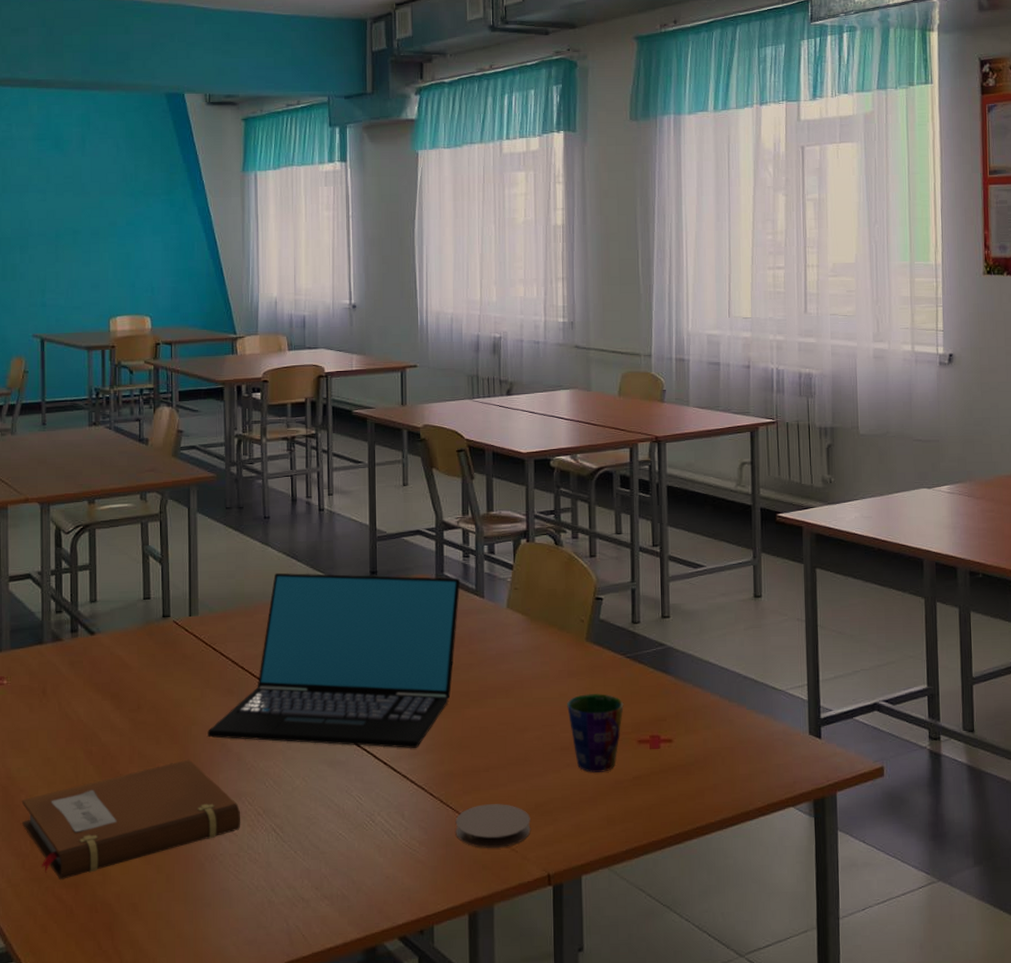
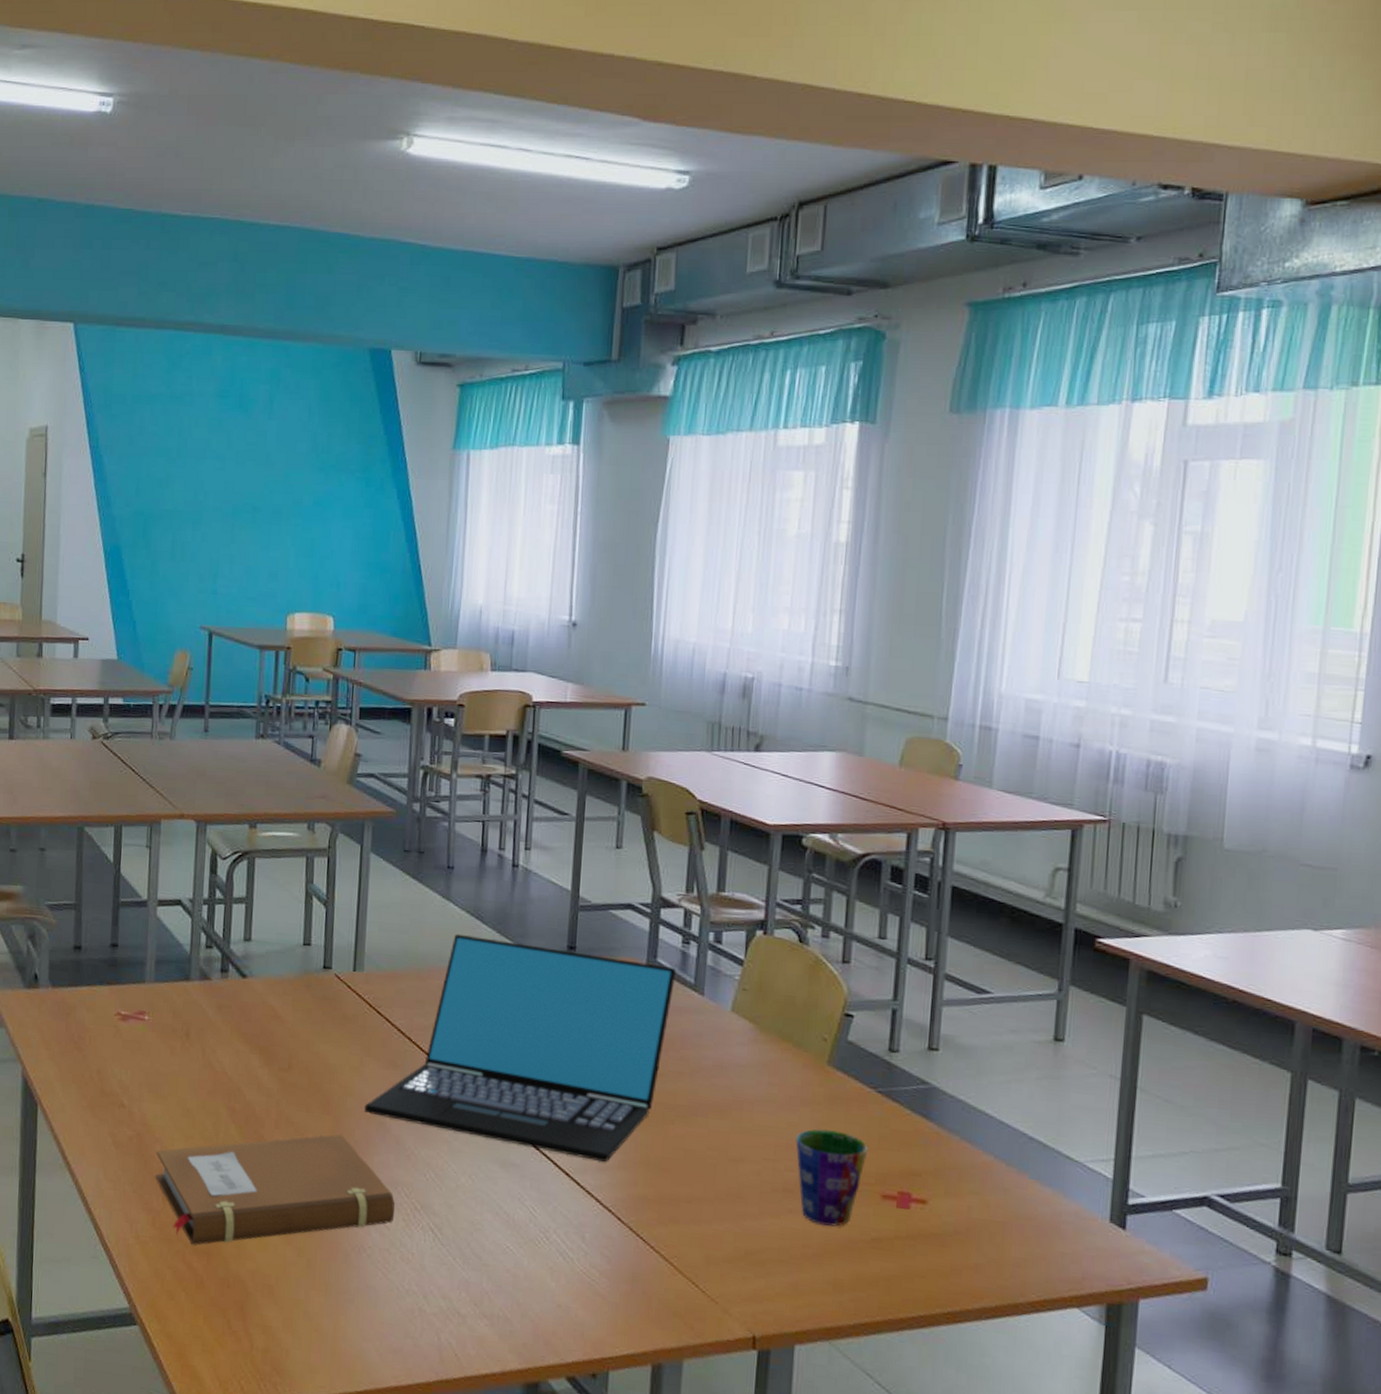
coaster: present [455,804,531,848] -> none [644,1240,738,1295]

